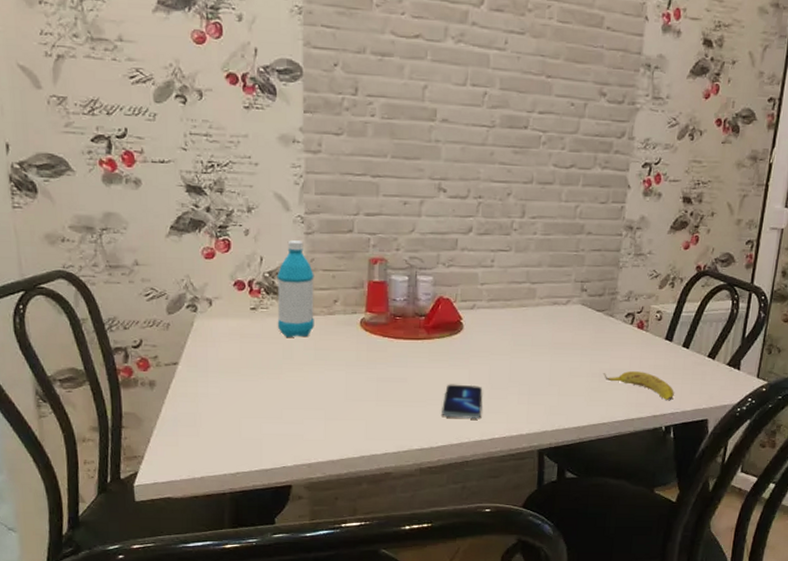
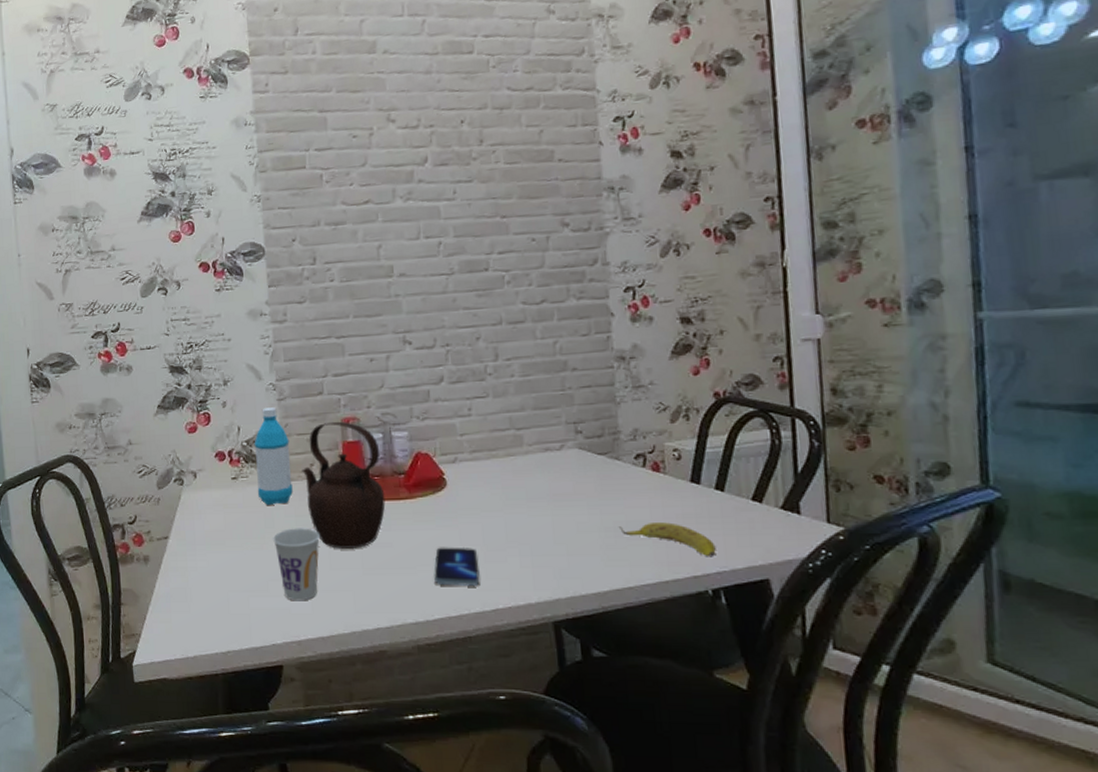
cup: none [290,360,338,428] -> present [273,528,320,601]
teapot: none [325,260,405,382] -> present [302,421,386,549]

